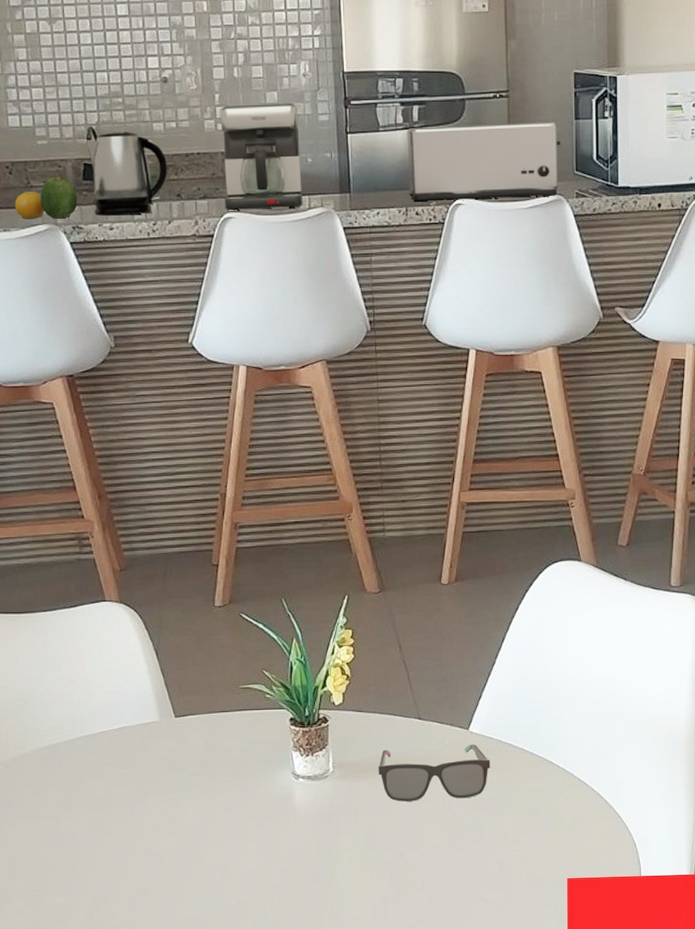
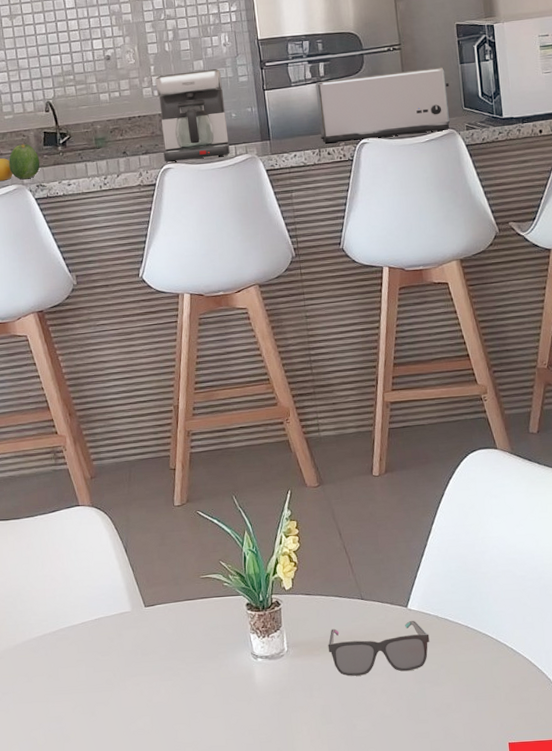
kettle: present [87,130,168,216] -> none [45,102,115,175]

